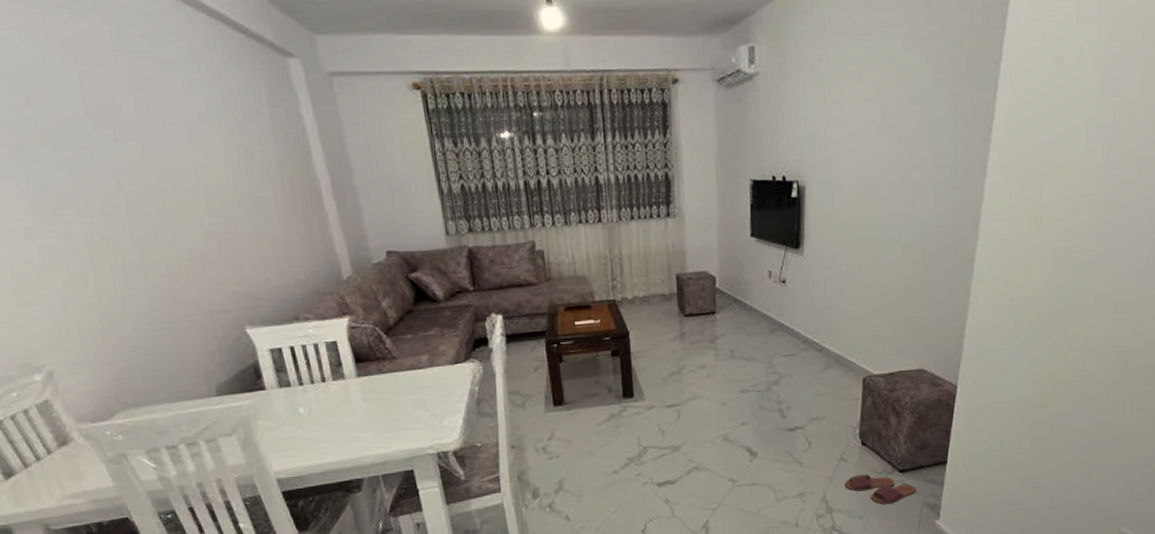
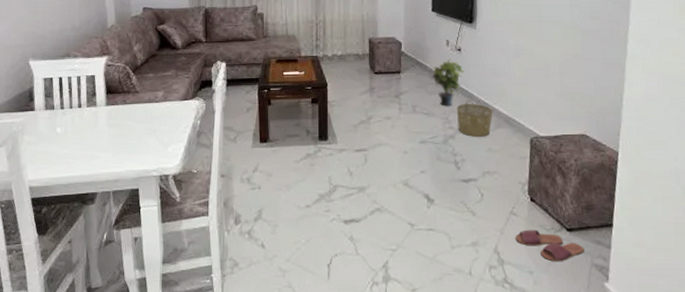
potted plant: none [751,293,790,349] -> present [431,59,464,106]
basket: none [780,339,823,381] -> present [456,99,493,137]

